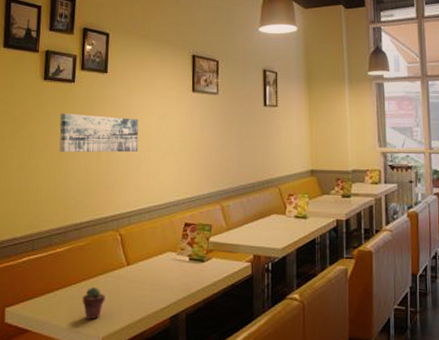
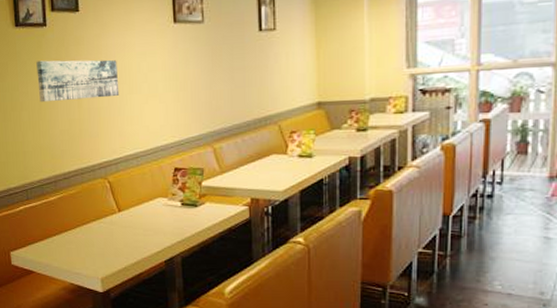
potted succulent: present [82,287,105,319] -> none [78,233,100,262]

